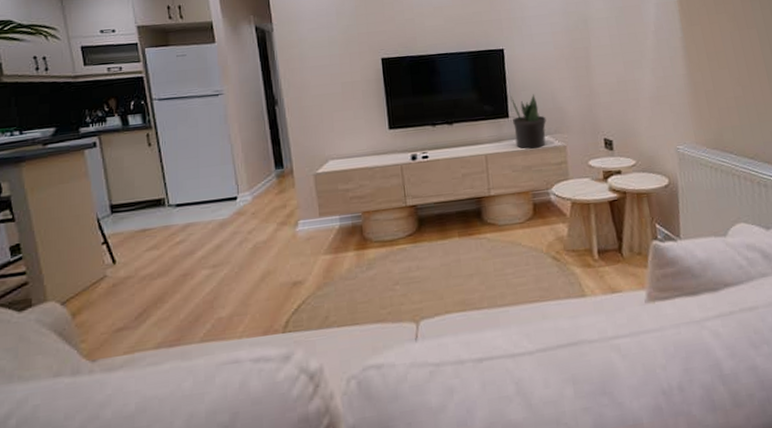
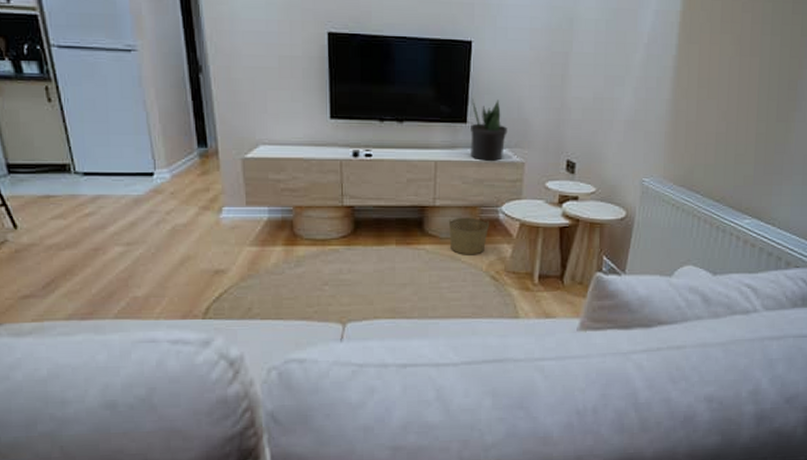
basket: none [504,202,544,240] -> present [448,217,490,255]

